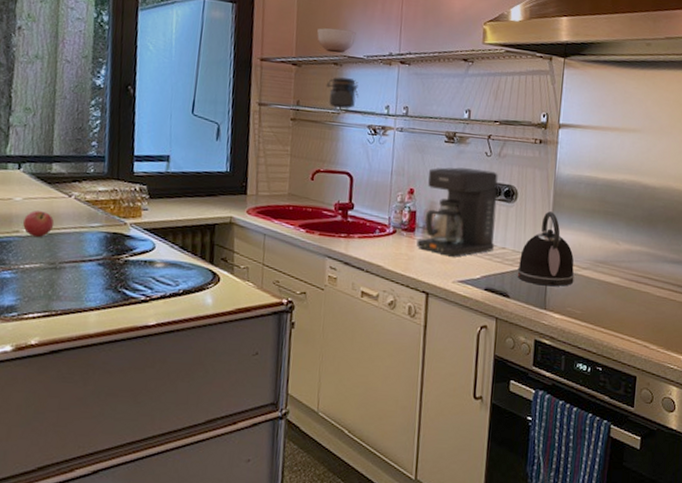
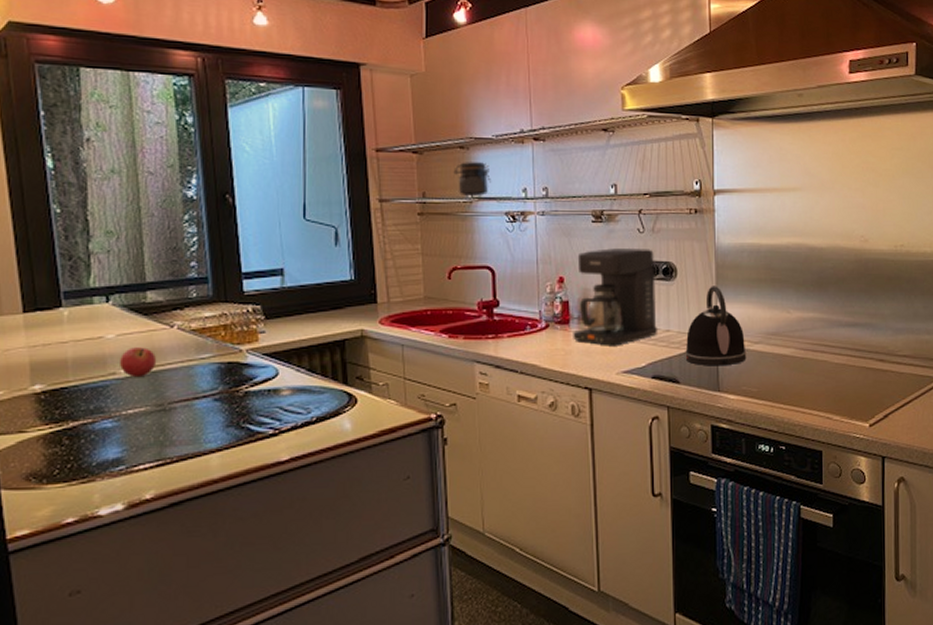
bowl: present [316,27,356,54] -> none [436,107,481,136]

